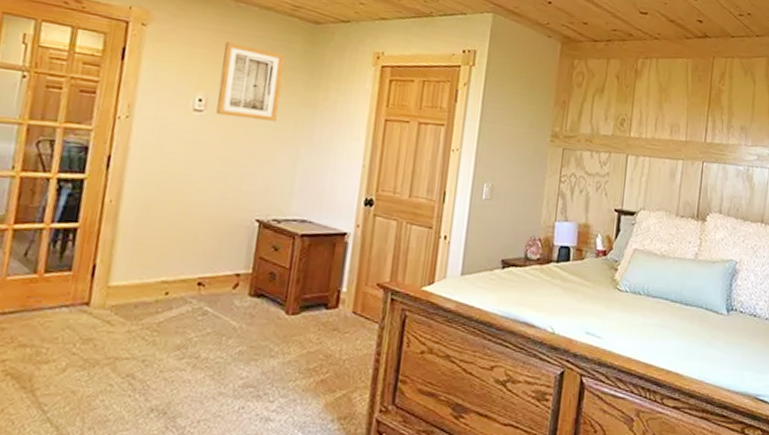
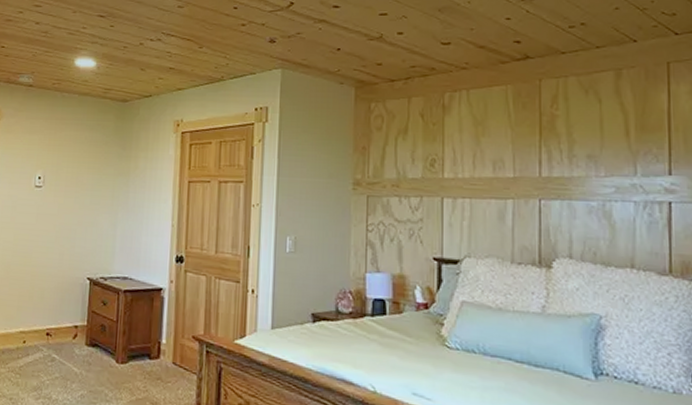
wall art: present [216,42,285,122] -> none [52,127,101,192]

